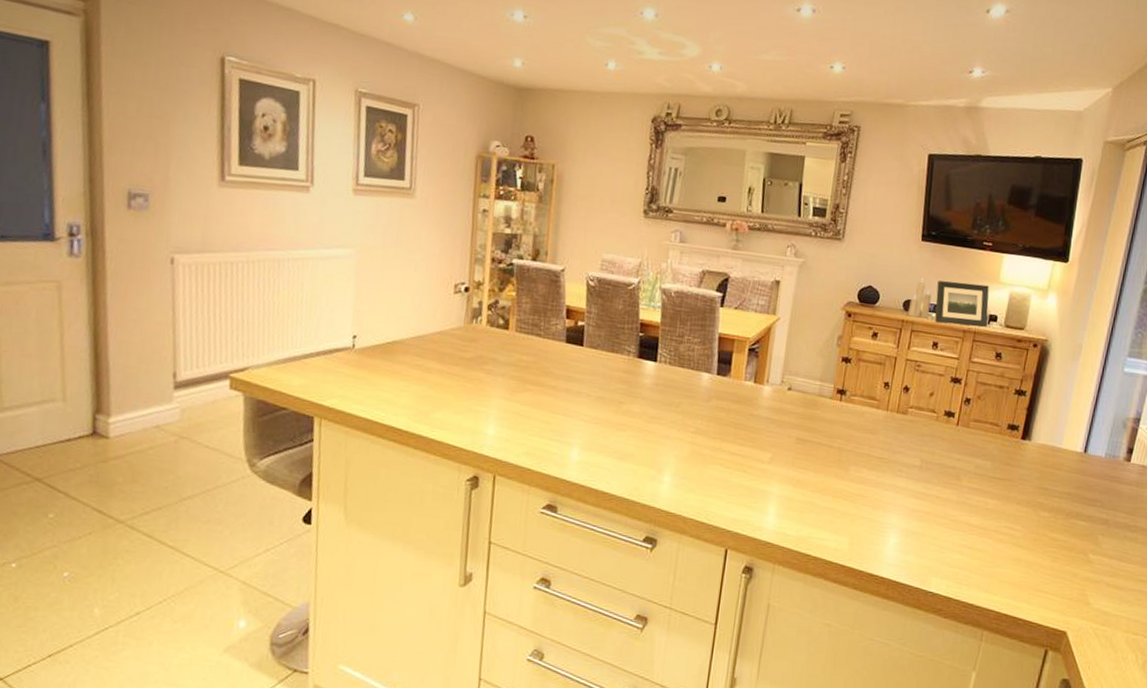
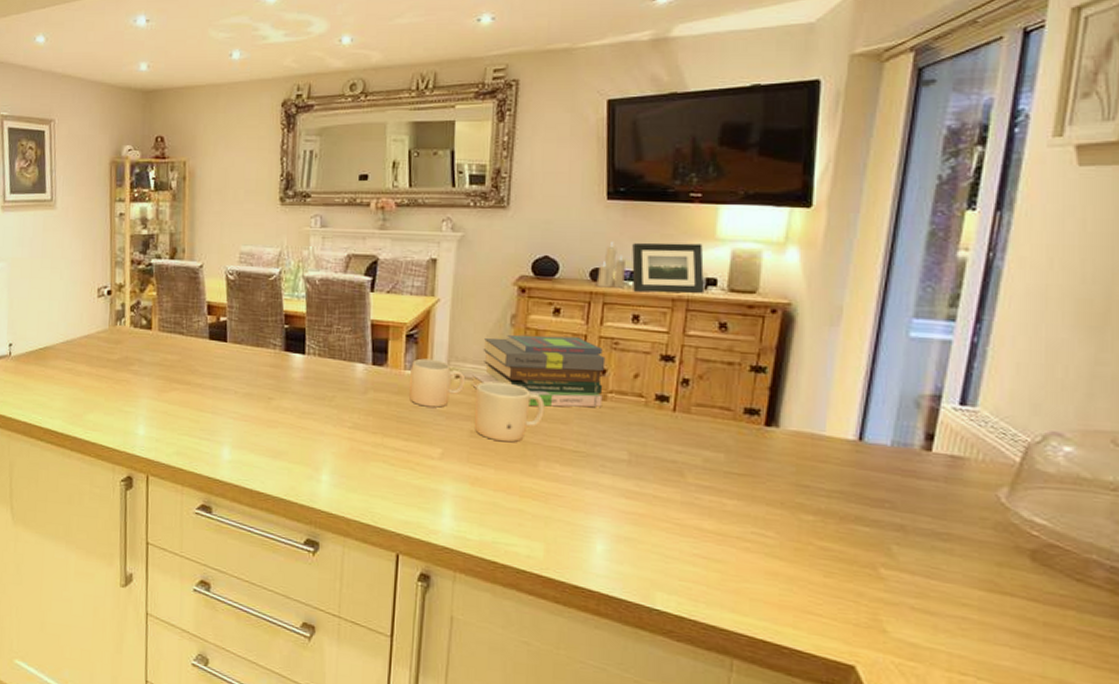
mug: none [747,371,797,416] -> present [408,358,466,408]
mug: none [800,394,859,449] -> present [474,381,545,443]
books: none [801,354,910,420] -> present [472,335,606,408]

